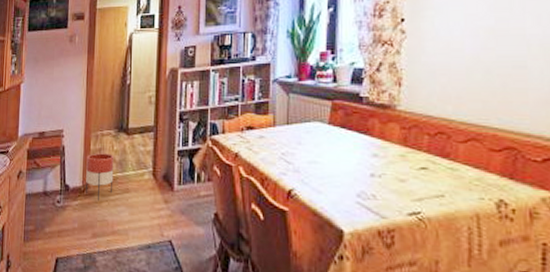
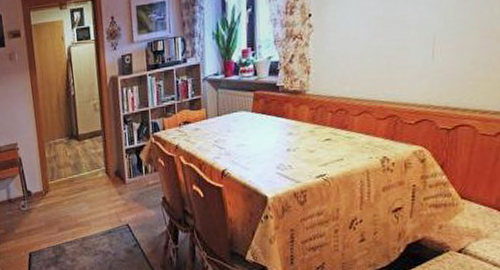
planter: present [86,153,114,201] -> none [43,159,72,201]

